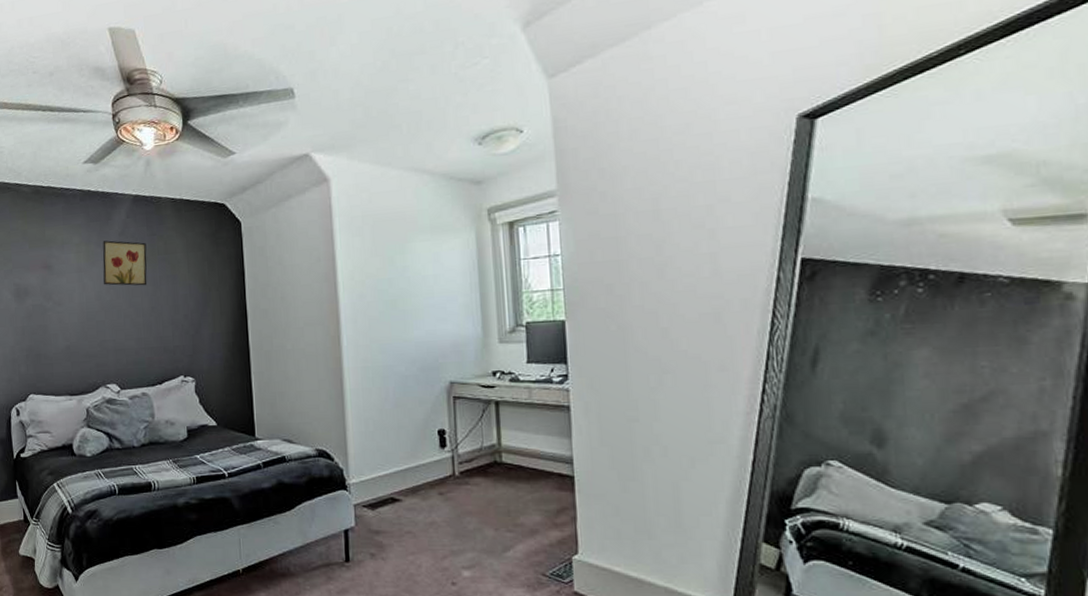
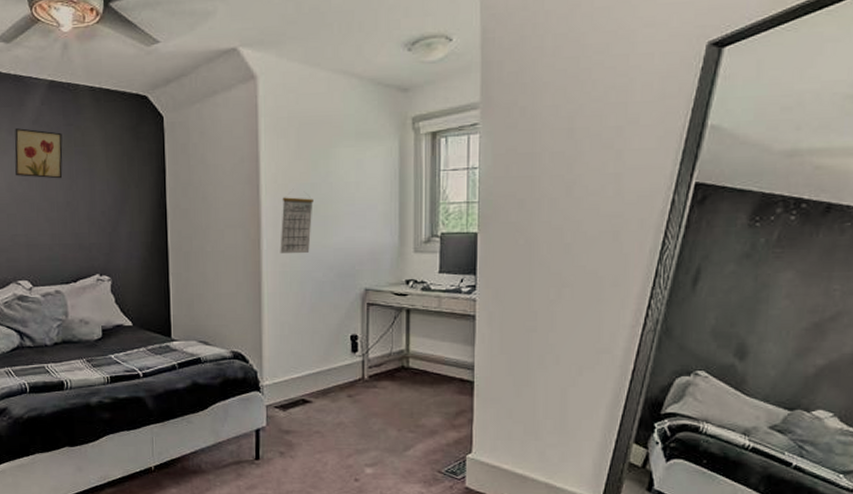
calendar: none [360,293,392,349] -> present [280,197,313,254]

